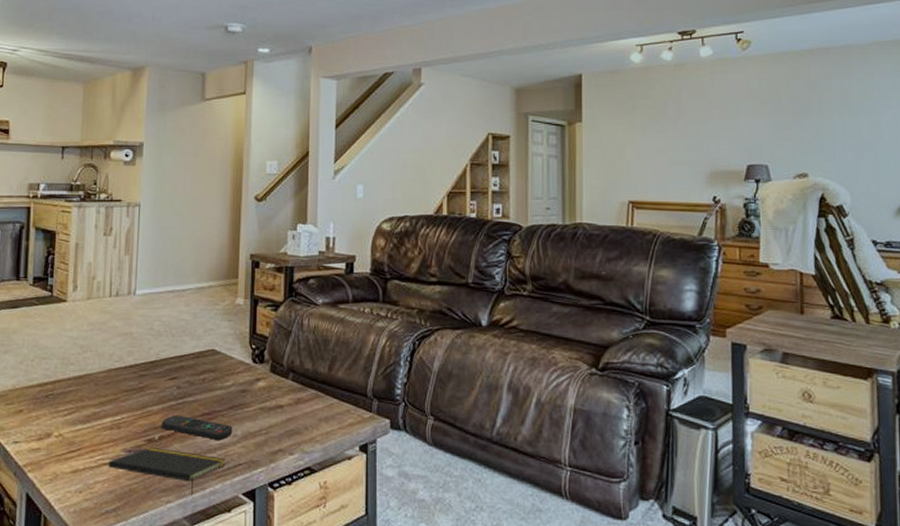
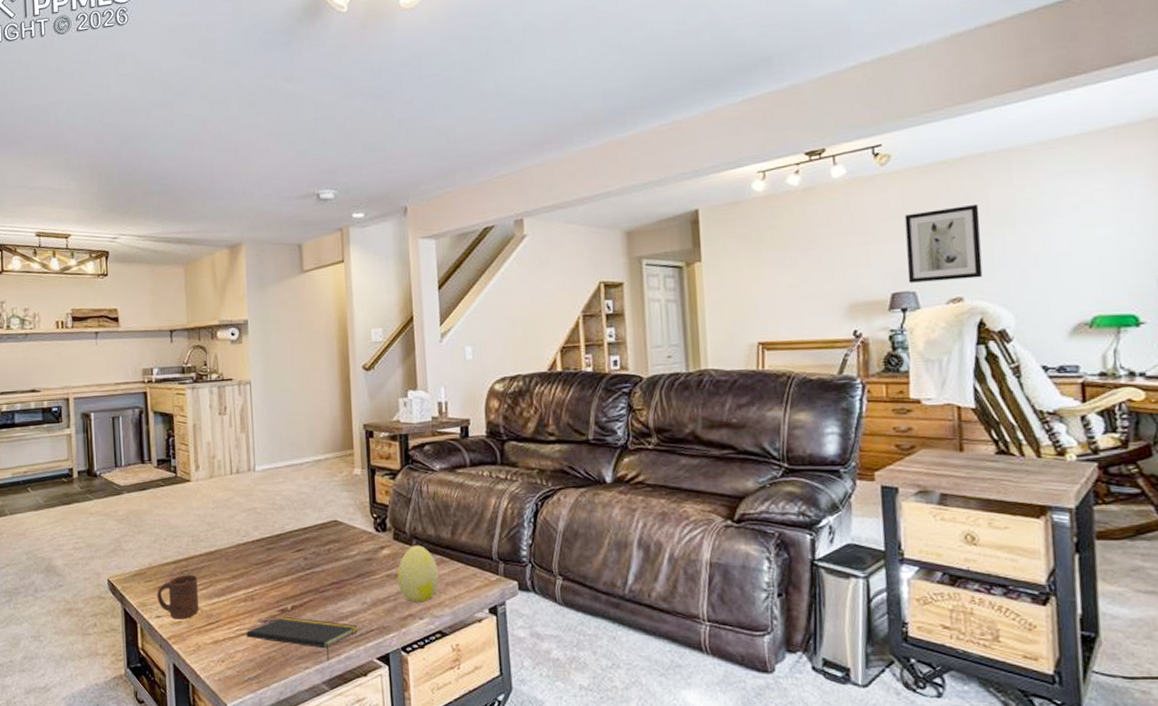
cup: none [17,399,63,446] -> present [157,574,199,620]
remote control: present [161,415,233,440] -> none [292,585,362,608]
decorative egg: none [270,379,313,436] -> present [397,545,439,602]
wall art: none [761,92,825,157] -> present [904,205,983,283]

